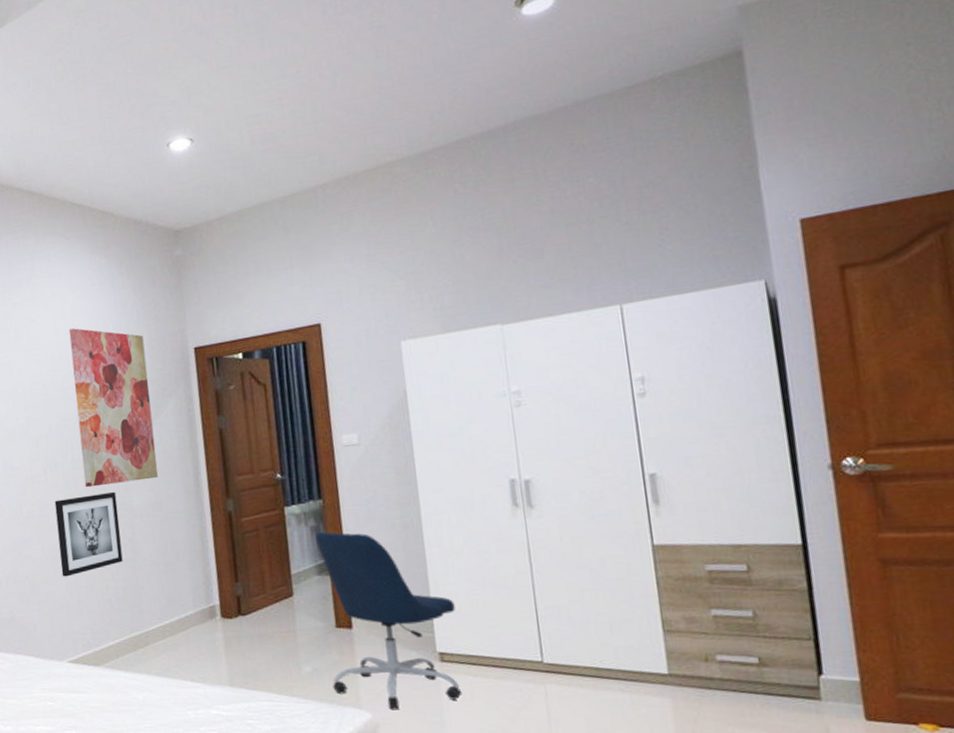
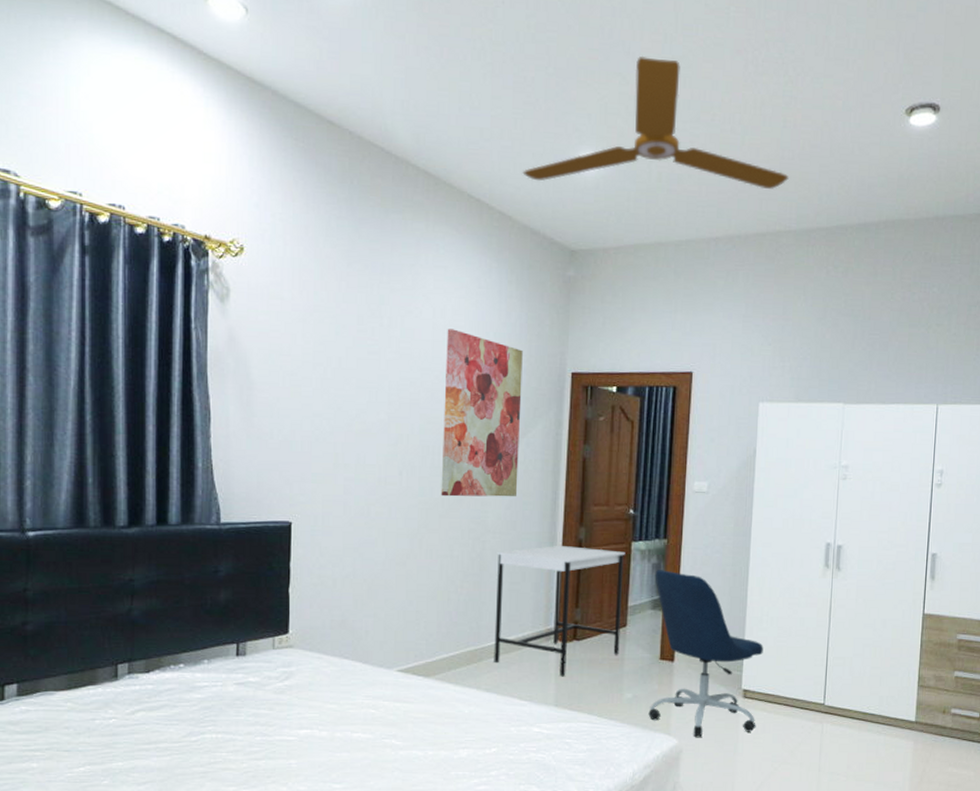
wall art: present [54,491,123,577] -> none [403,504,472,585]
ceiling fan: none [117,26,392,175] -> present [522,55,789,189]
desk: none [147,518,290,655] -> present [494,545,625,677]

